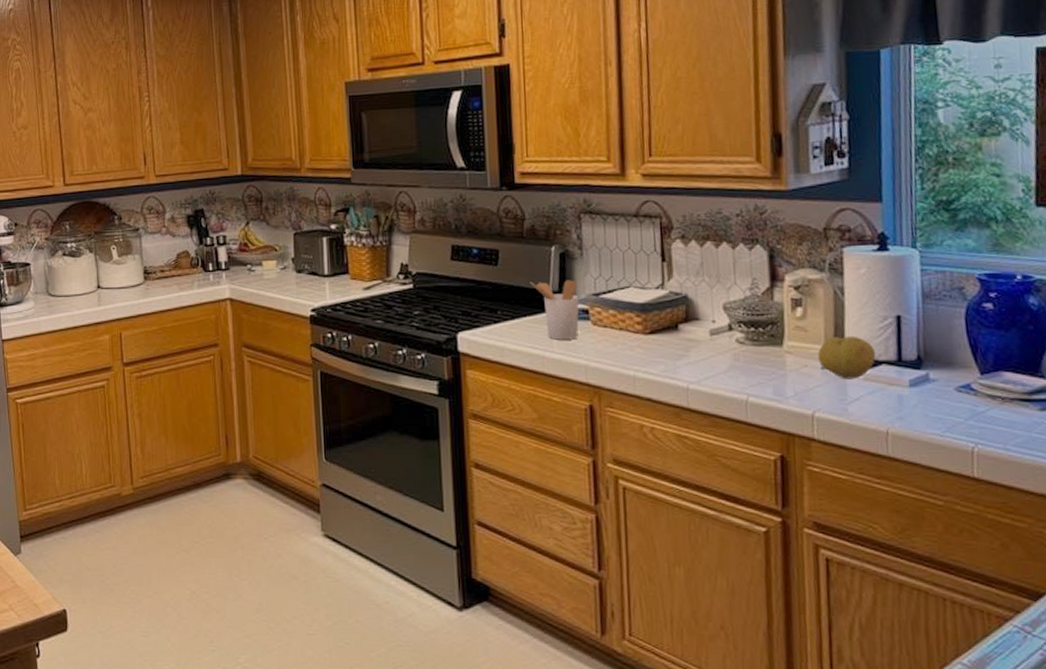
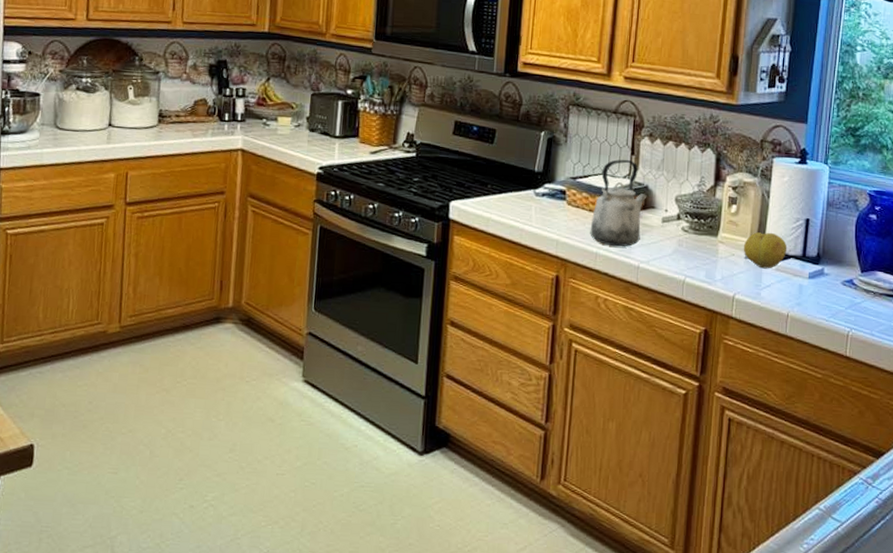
utensil holder: present [530,280,579,340] -> none [519,161,559,216]
kettle: none [623,267,688,368] -> present [590,159,647,247]

